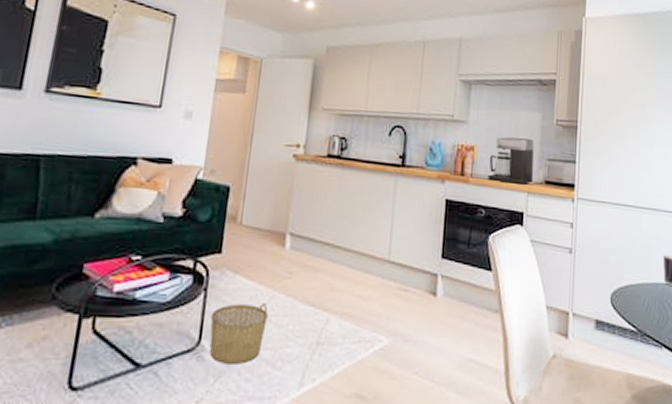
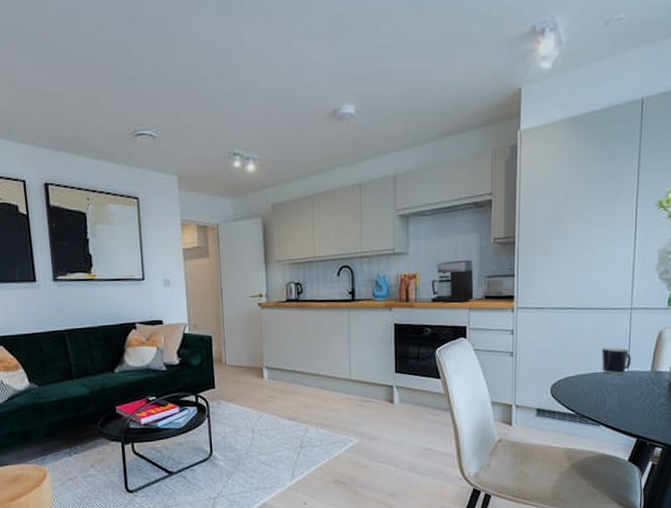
basket: present [209,304,268,364] -> none [216,422,259,467]

